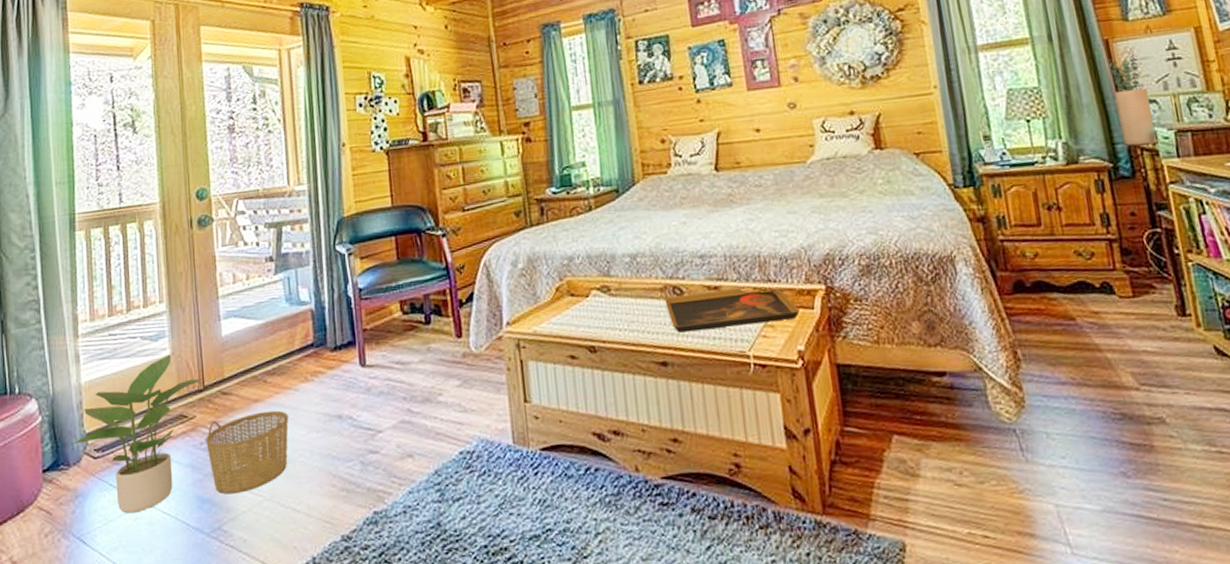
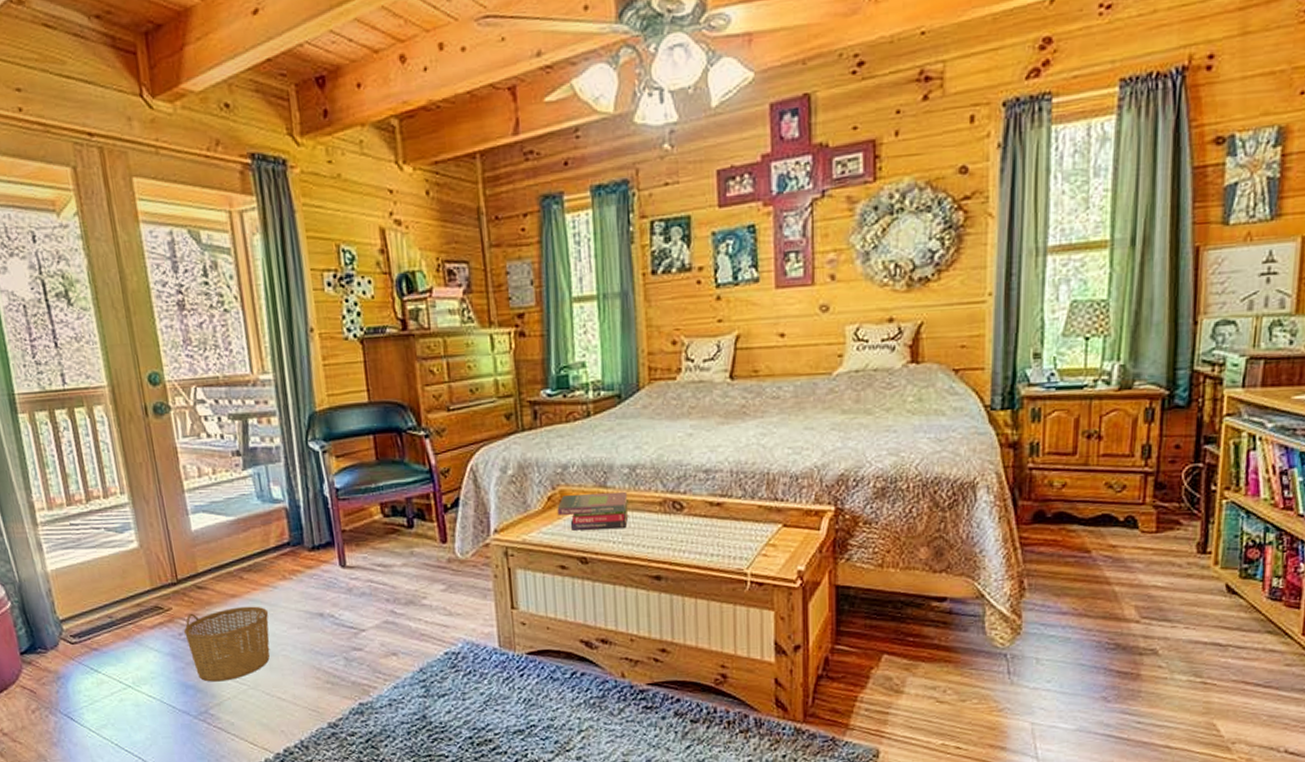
potted plant: present [73,354,204,514] -> none [48,547,177,695]
books: none [565,279,633,320] -> present [557,491,629,530]
decorative tray: present [665,287,800,333] -> none [663,505,805,548]
vase: present [1107,50,1157,147] -> none [1187,261,1230,373]

